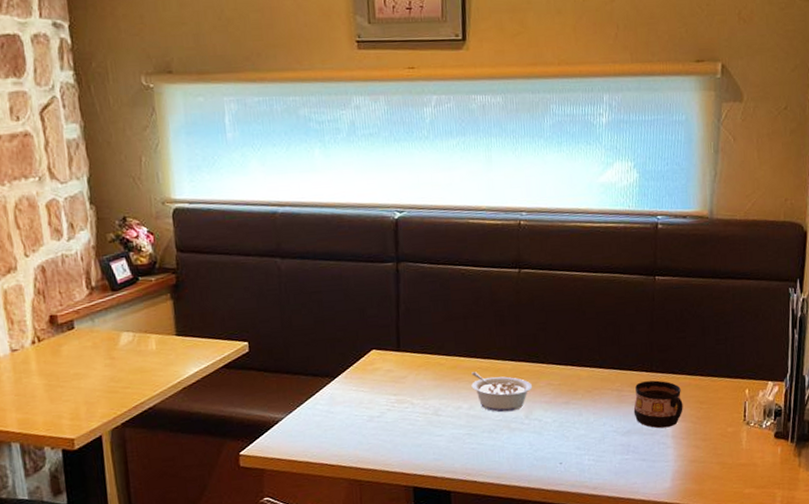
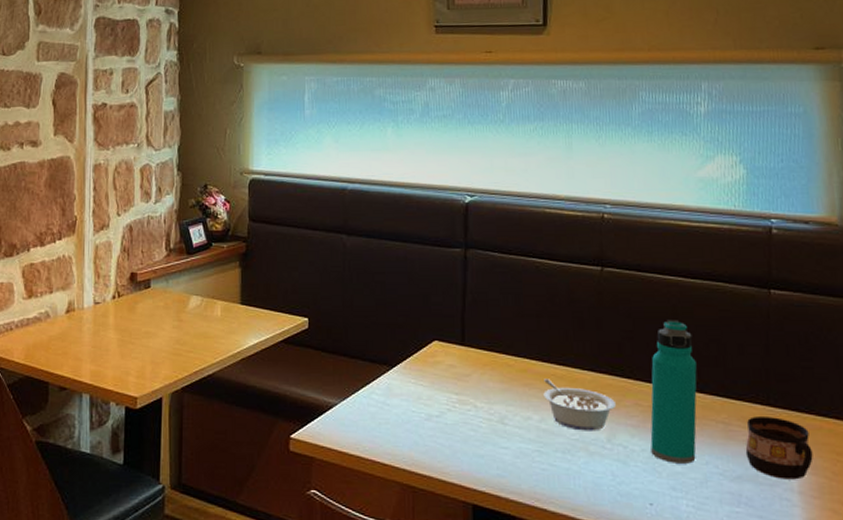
water bottle: none [560,309,598,428] -> present [650,320,697,464]

